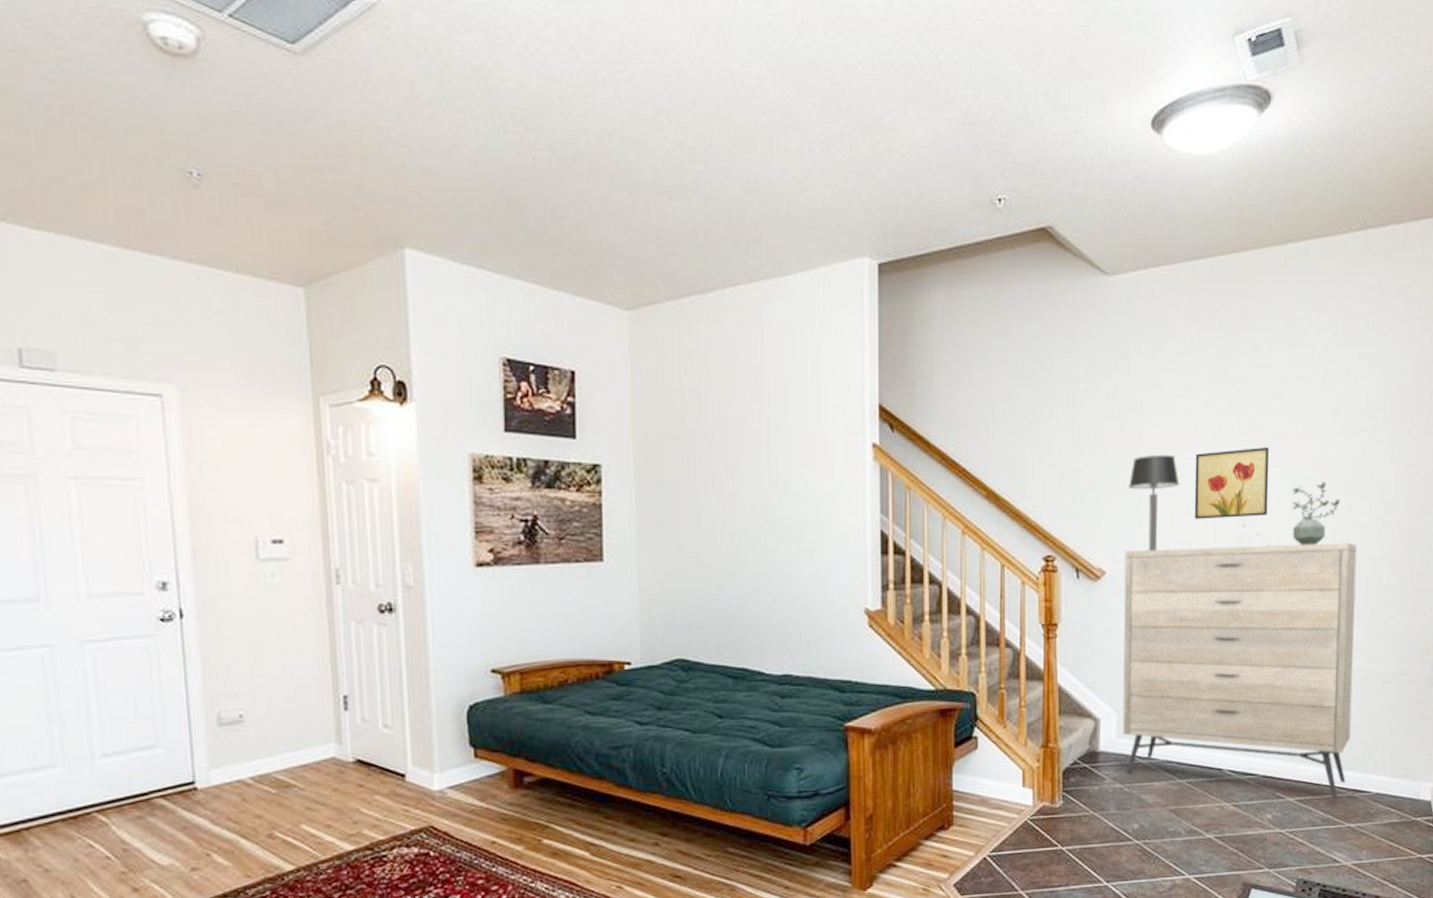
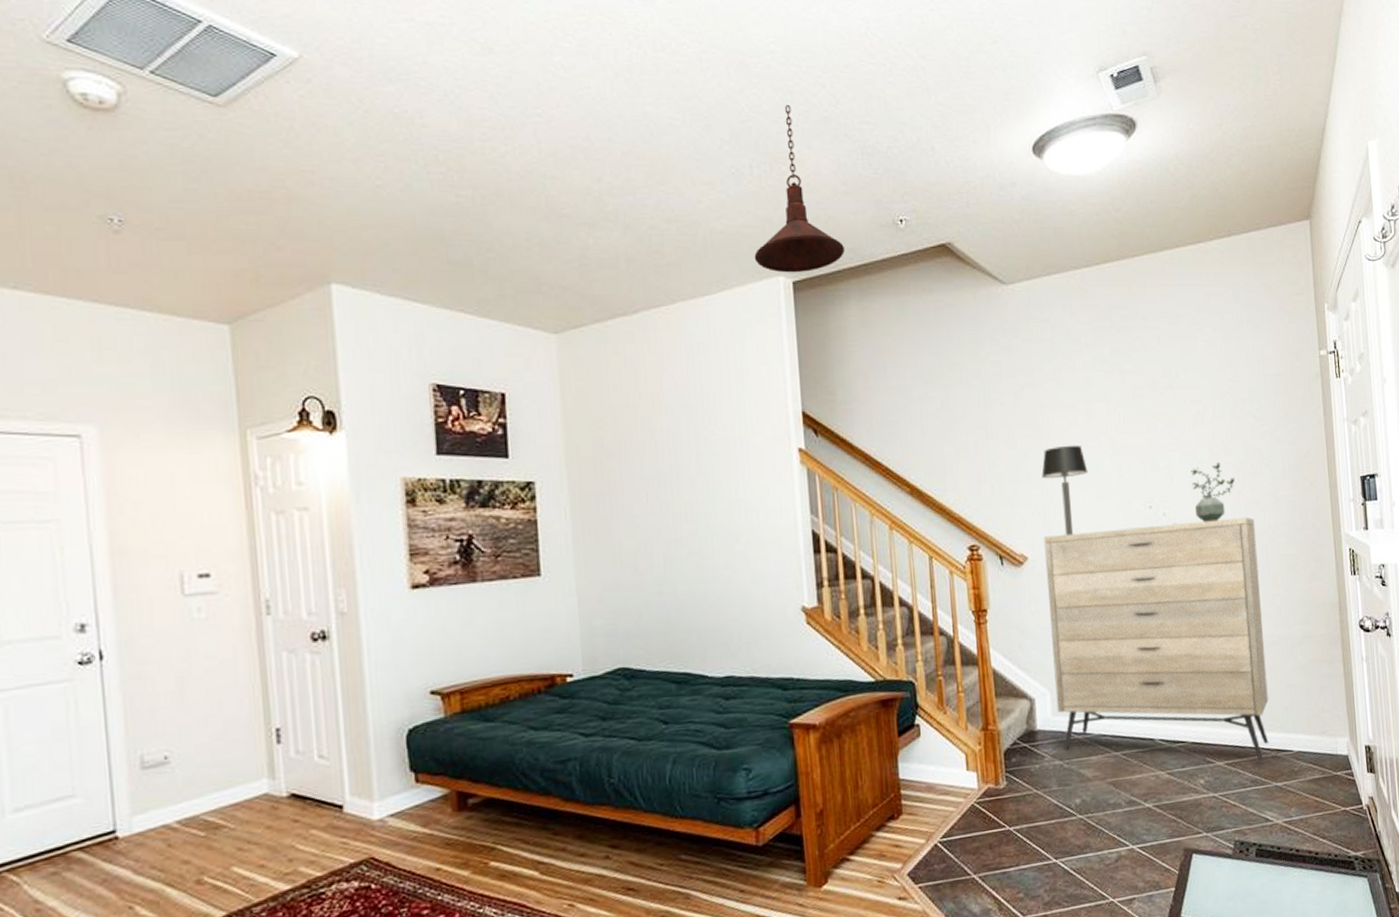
pendant light: none [839,66,936,255] -> present [754,105,845,273]
wall art: present [1194,446,1270,519] -> none [1100,433,1171,504]

